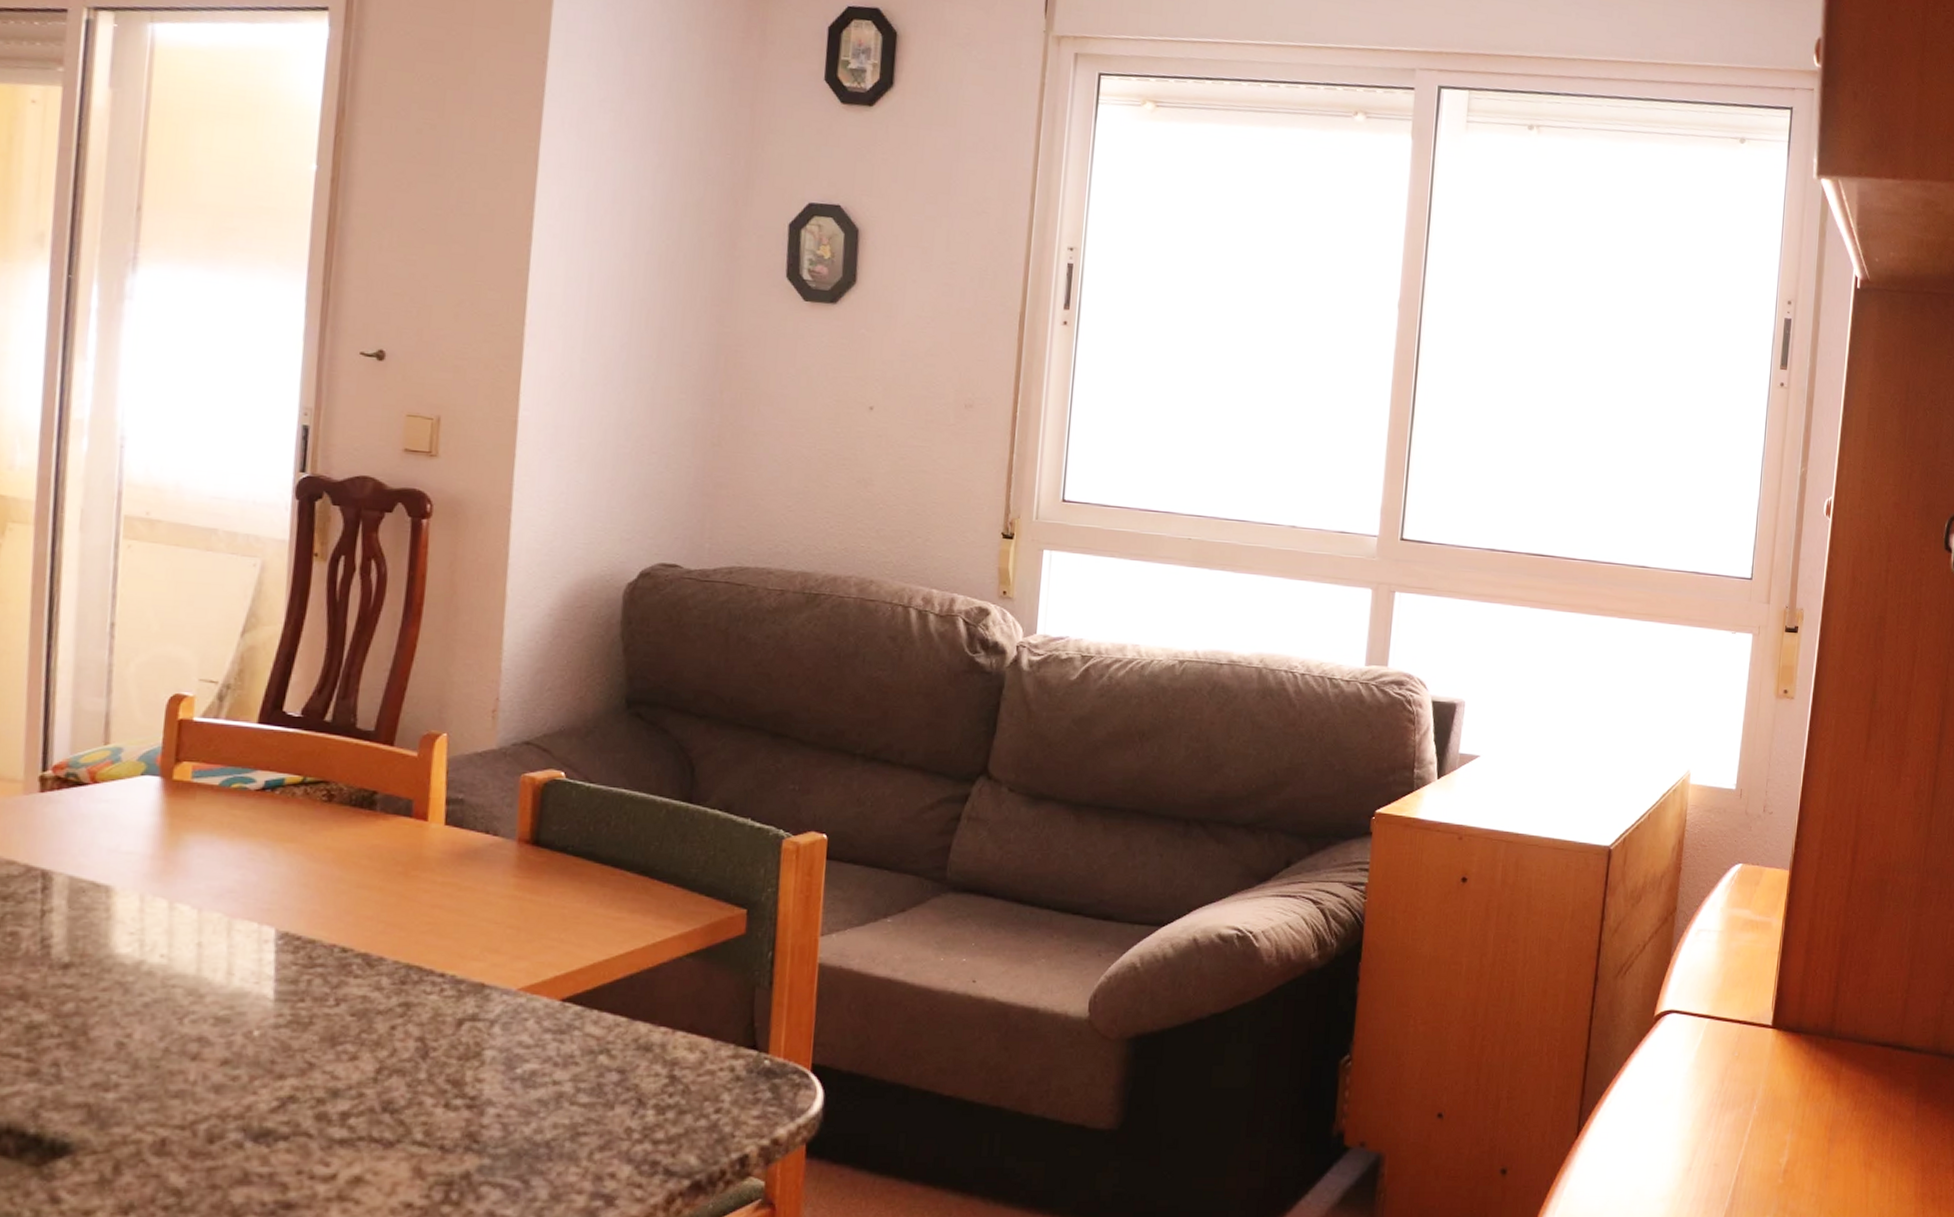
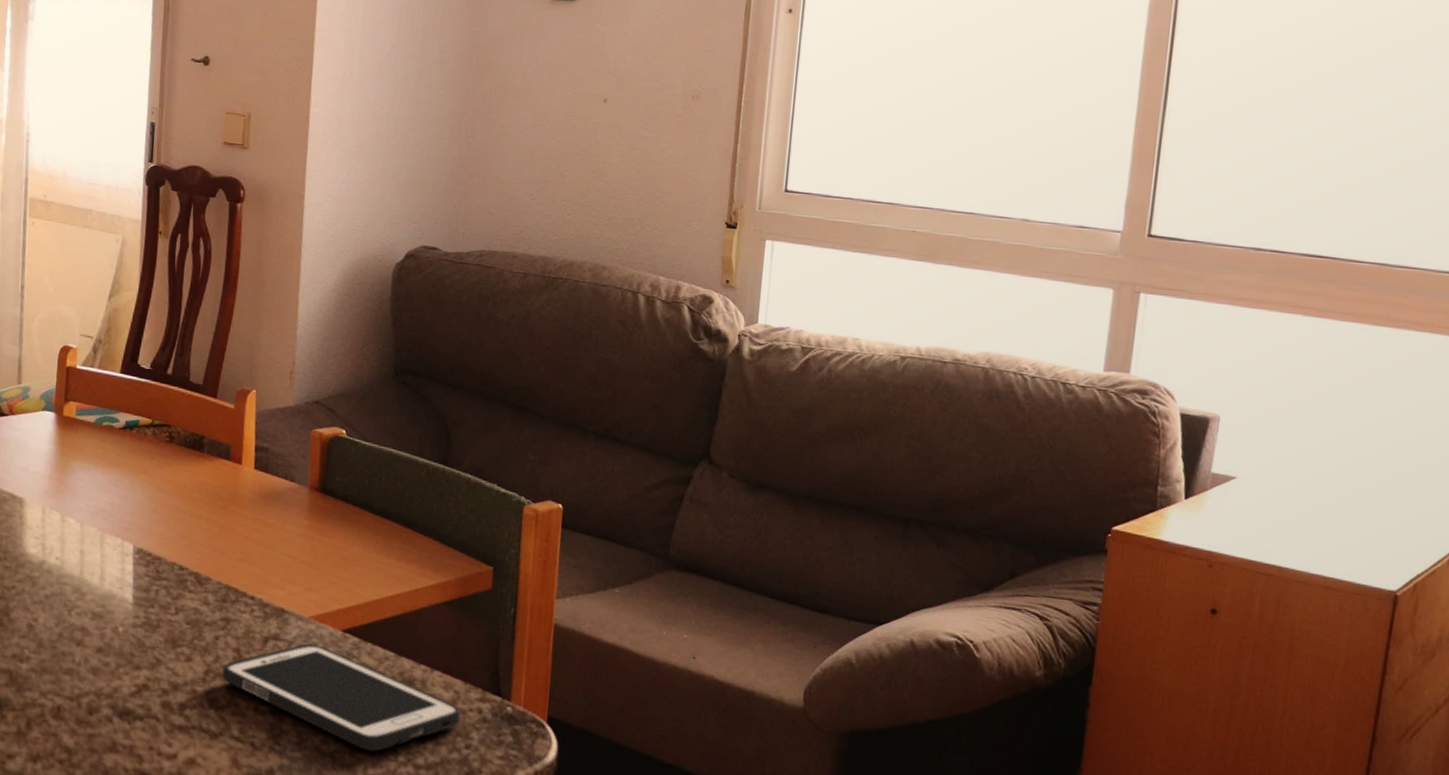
cell phone: none [400,1019,710,1134] -> present [222,643,461,752]

